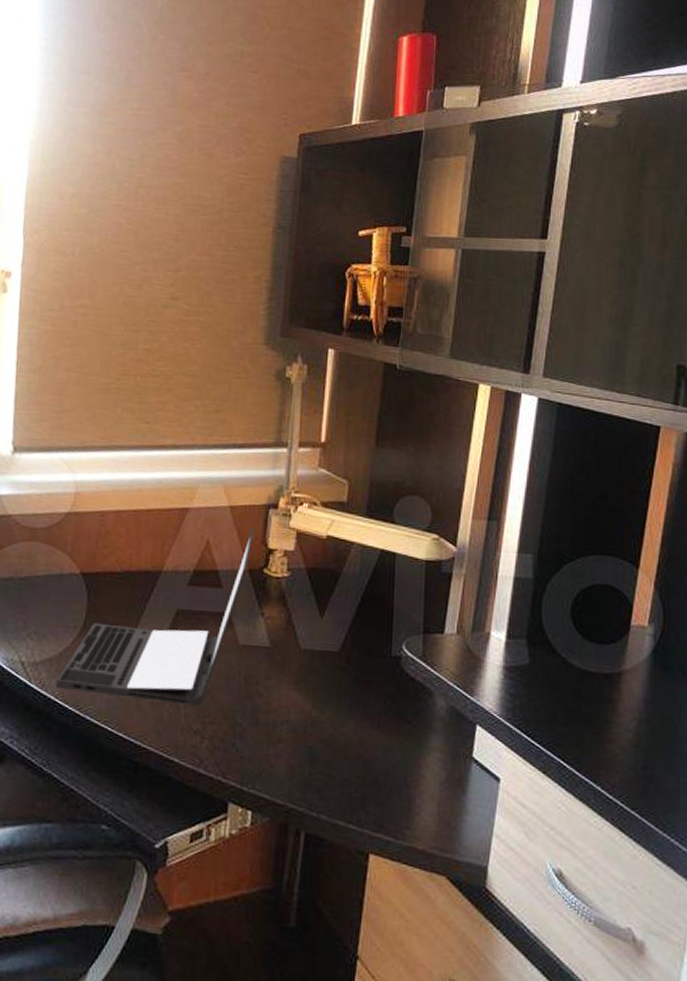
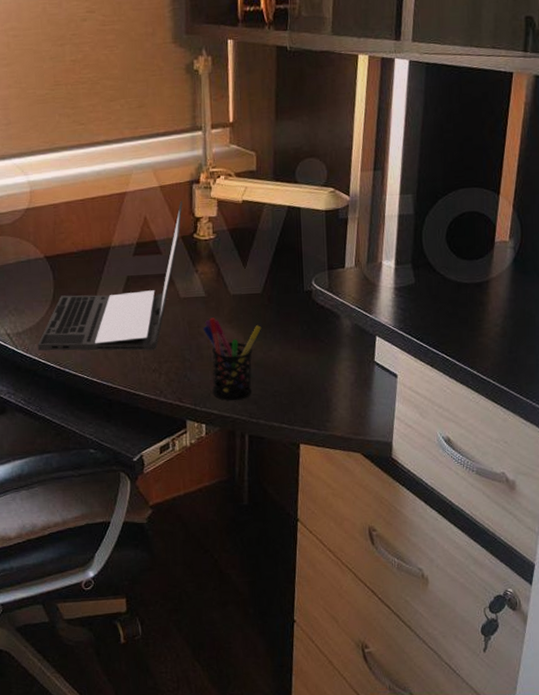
pen holder: none [263,674,335,785] -> present [203,317,262,400]

